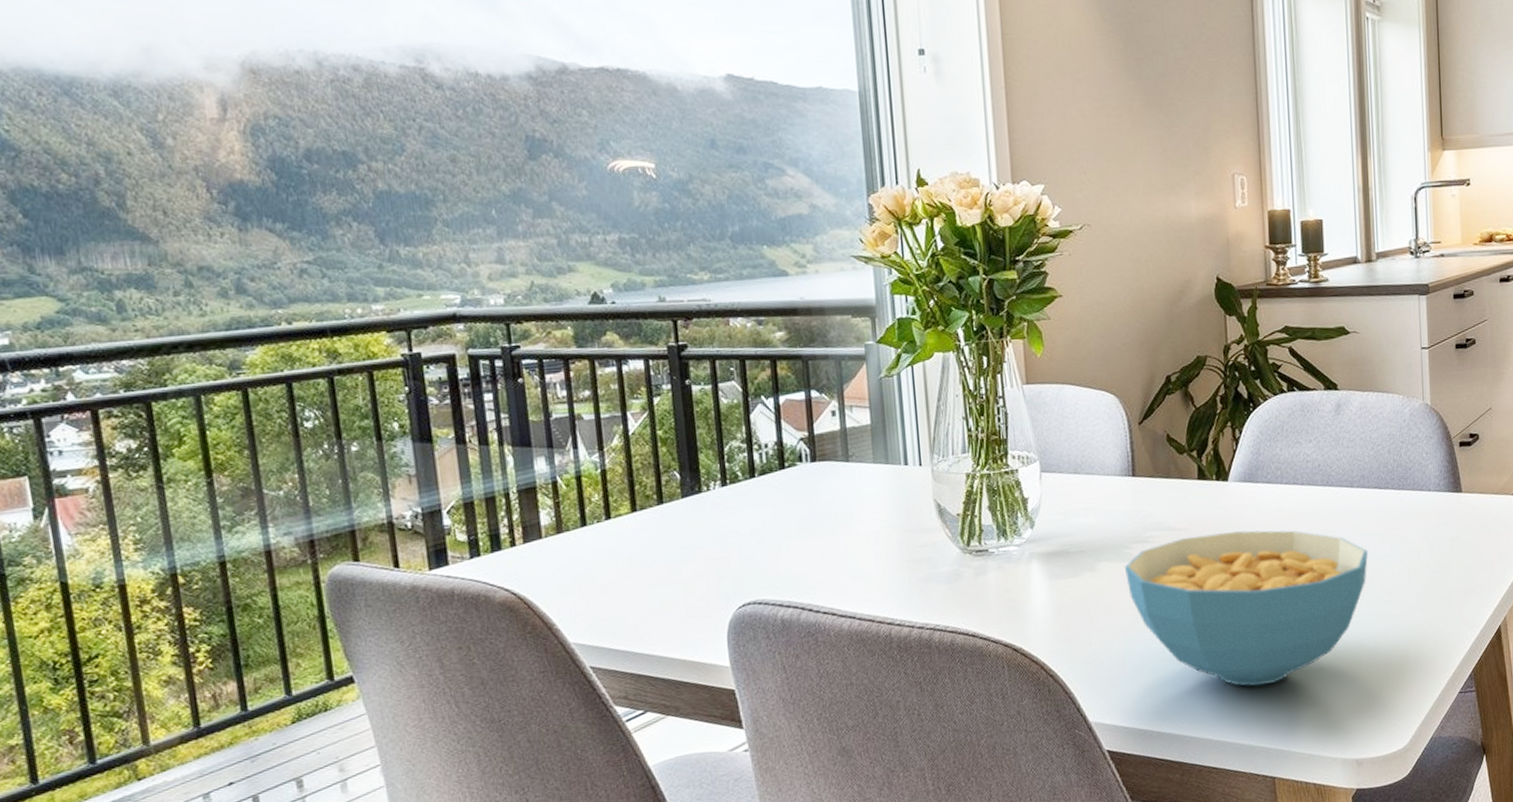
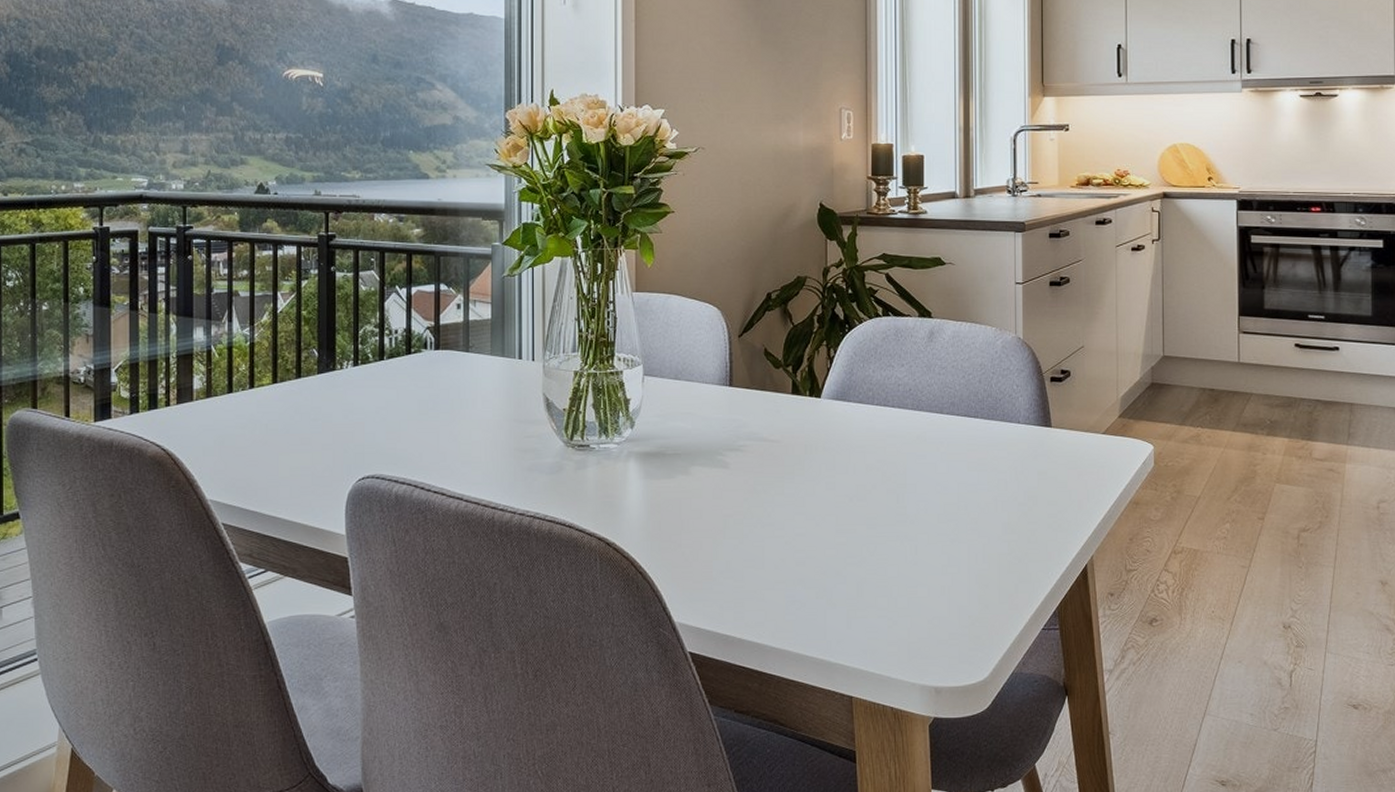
cereal bowl: present [1125,530,1368,687] -> none [717,447,955,603]

